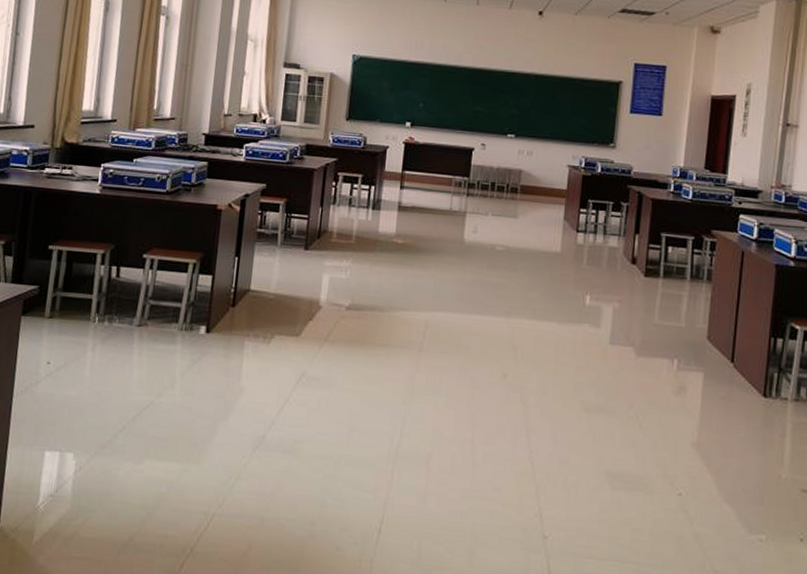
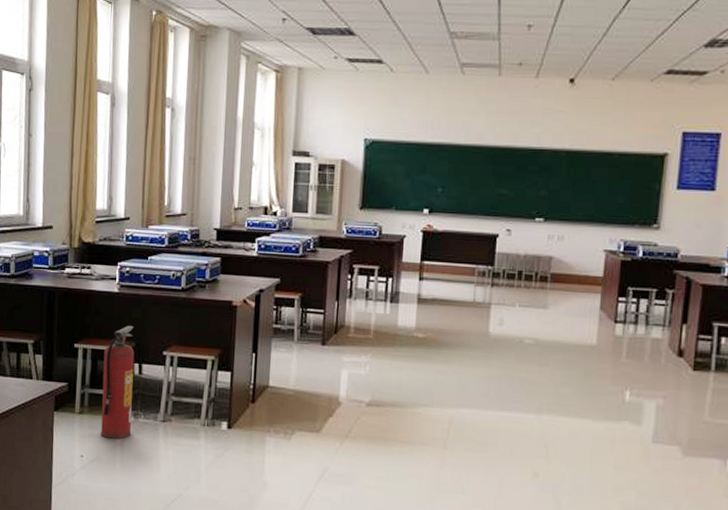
fire extinguisher: none [71,227,114,345] -> present [101,325,135,439]

